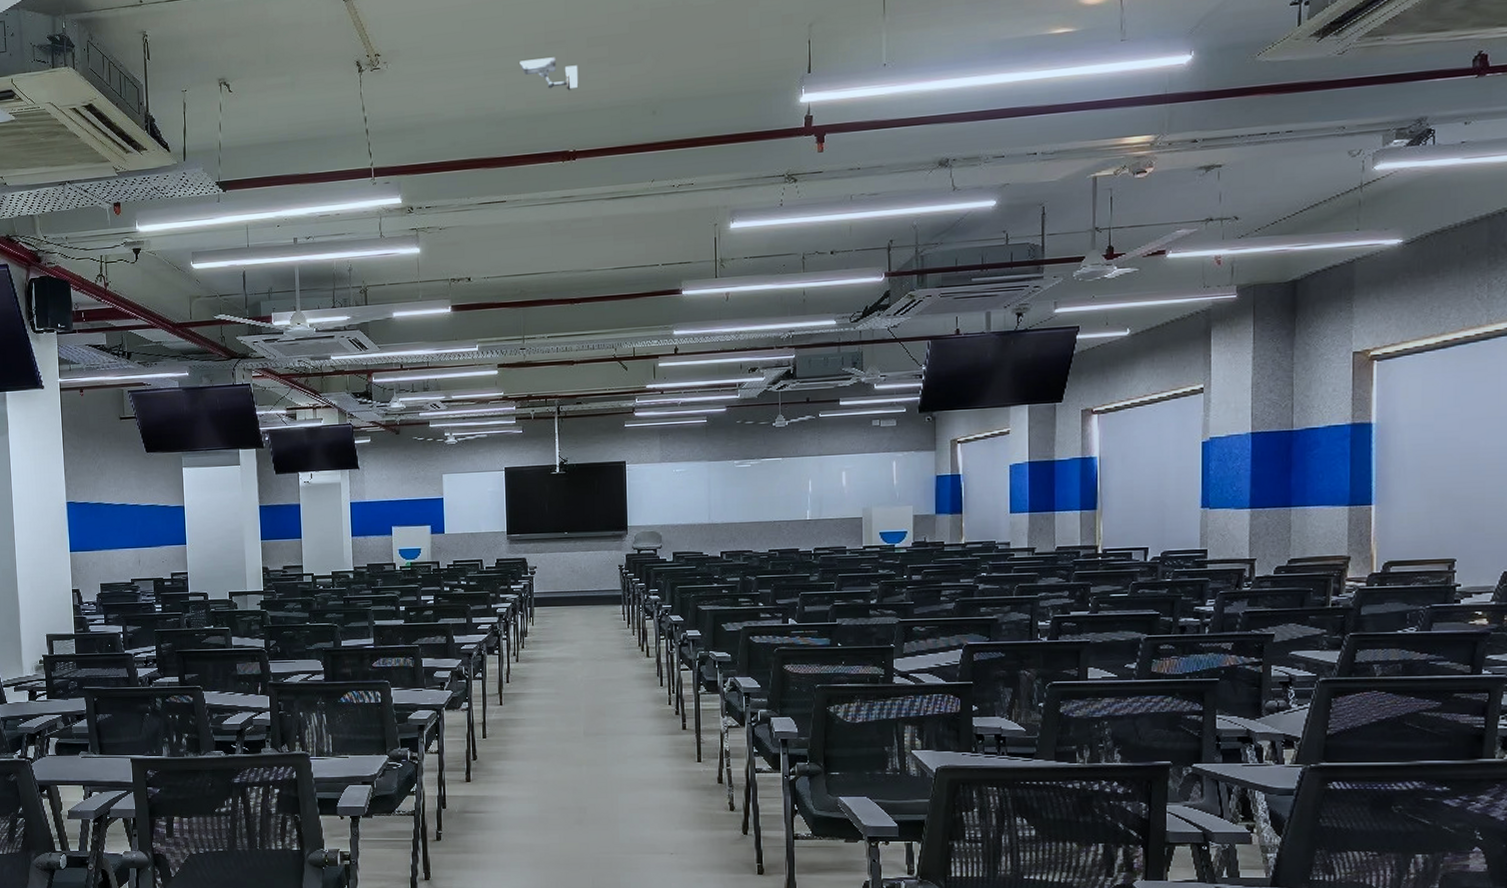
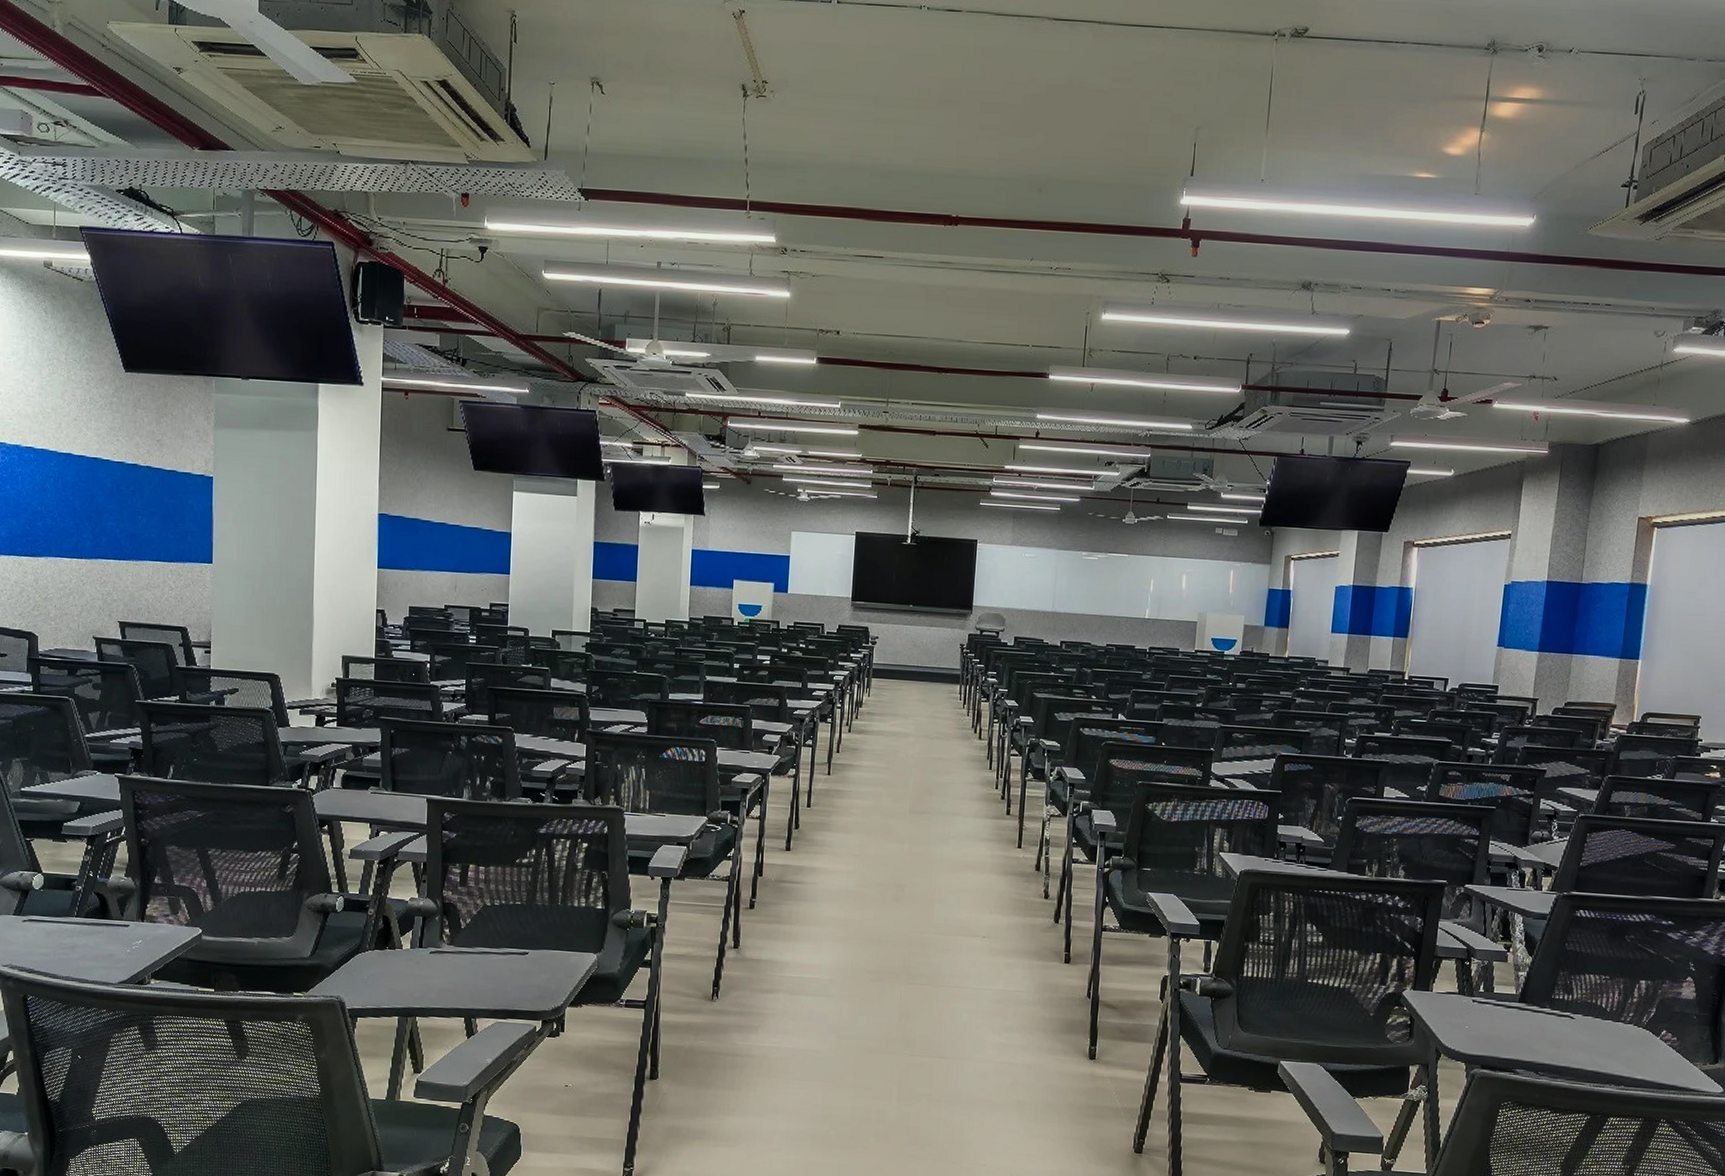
security camera: present [519,57,579,91] -> none [911,114,969,154]

